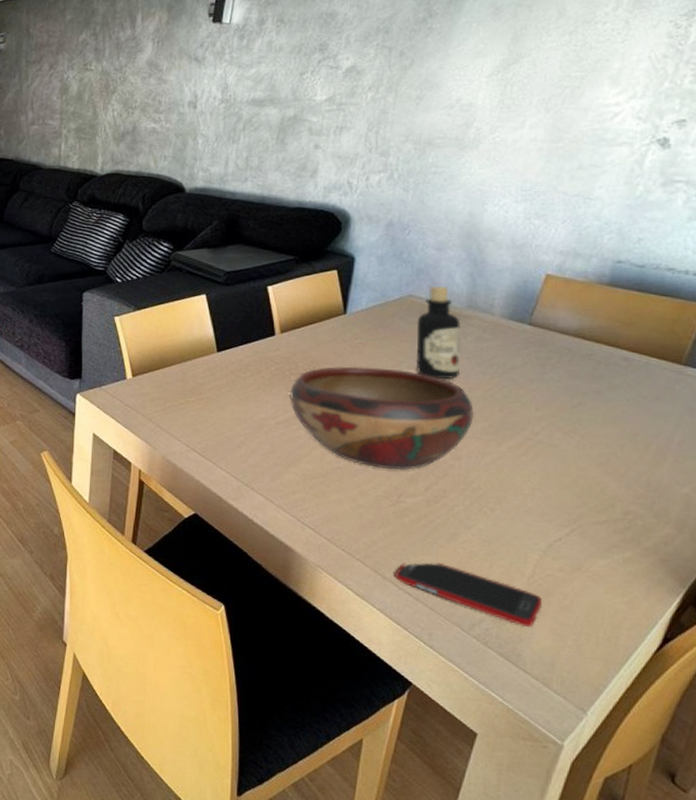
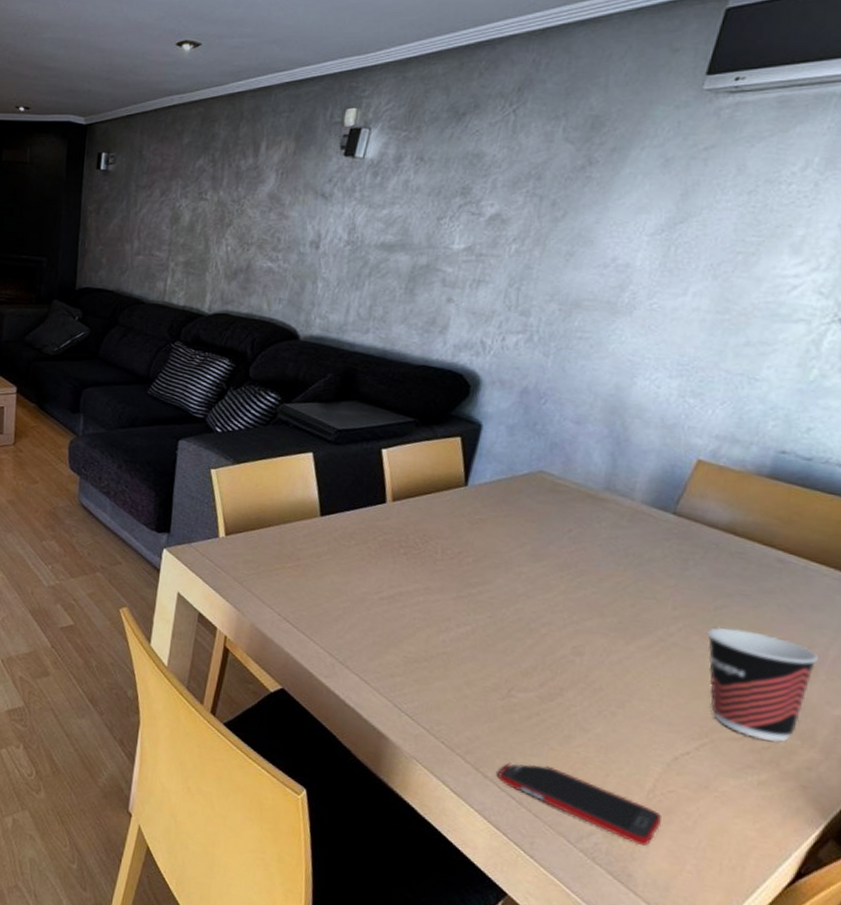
decorative bowl: present [290,366,475,471] -> none [396,542,603,663]
bottle: present [415,287,462,379] -> none [540,463,596,567]
cup: none [568,423,665,522] -> present [707,626,818,742]

